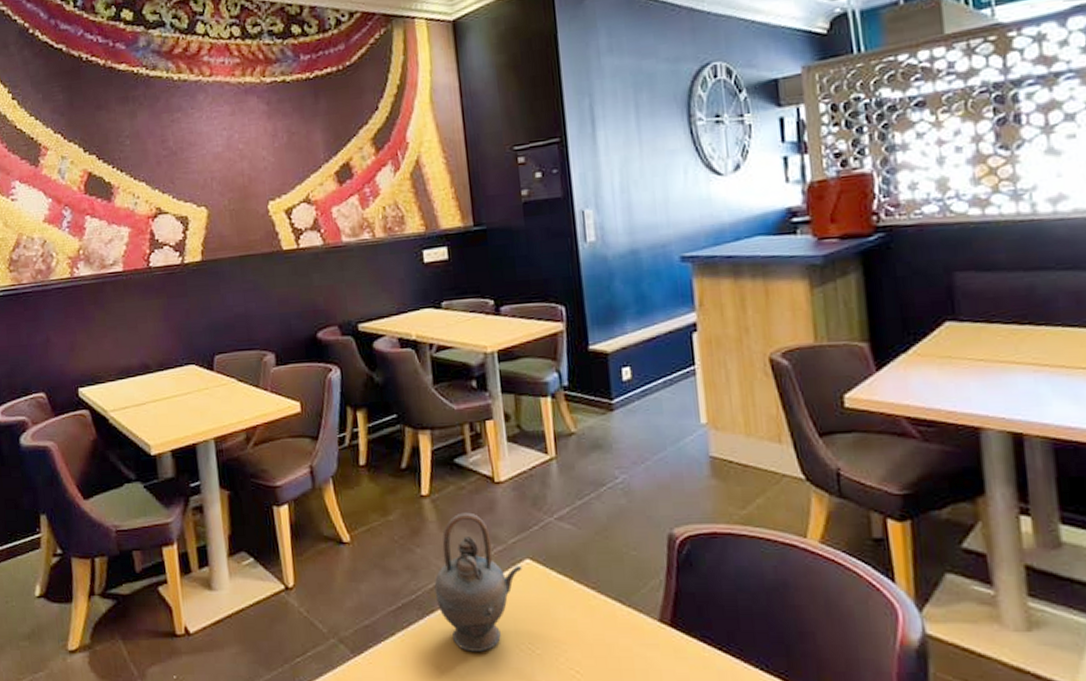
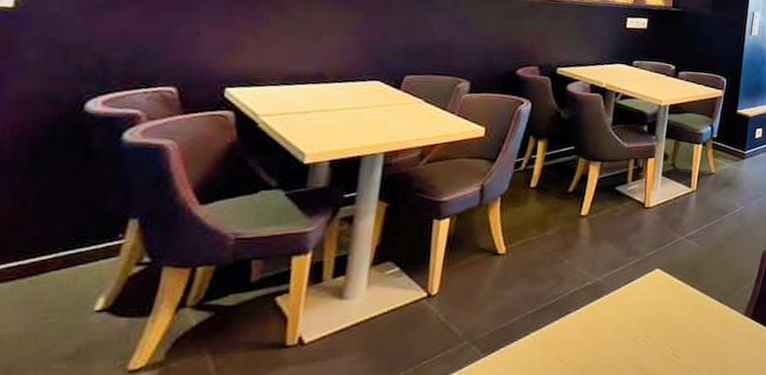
teapot: present [434,512,522,652] -> none [573,230,652,346]

